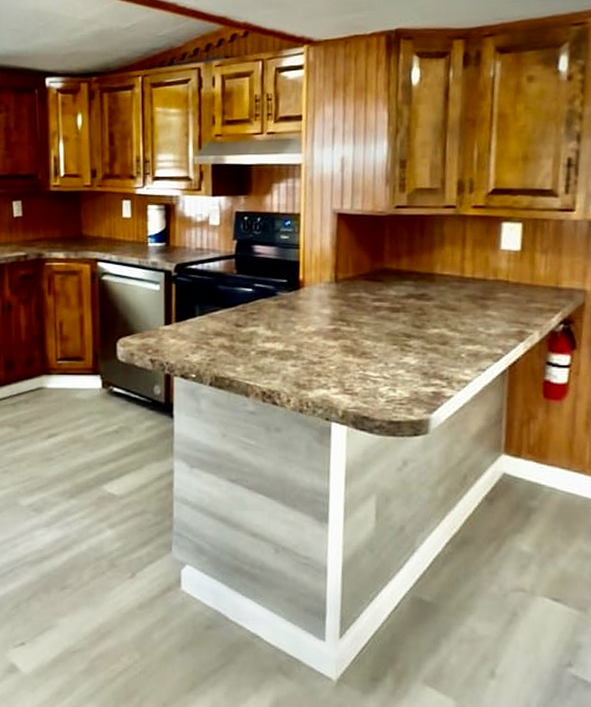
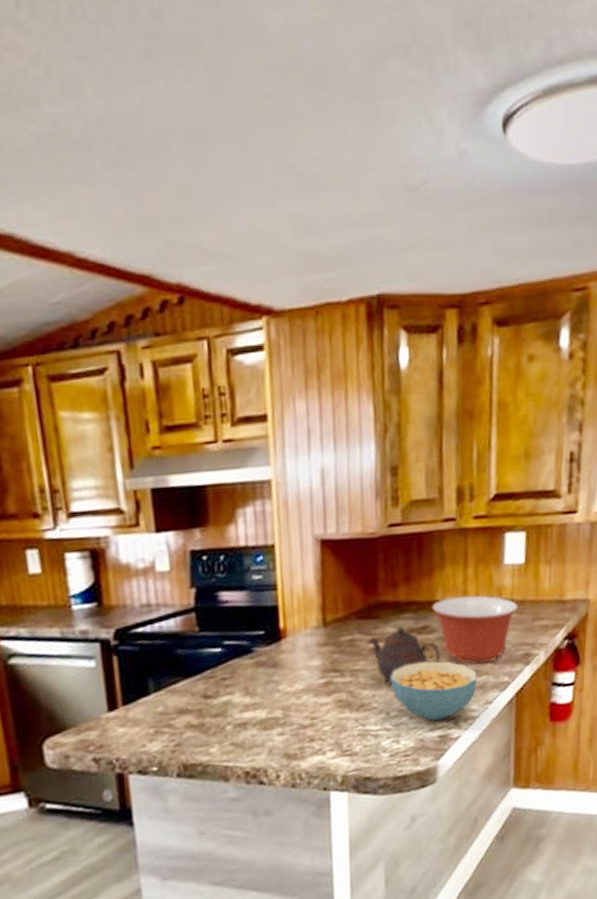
teapot: none [373,291,438,340] -> present [369,626,442,686]
cereal bowl: none [389,324,472,378] -> present [389,661,478,721]
mixing bowl: none [430,272,513,333] -> present [431,595,518,665]

